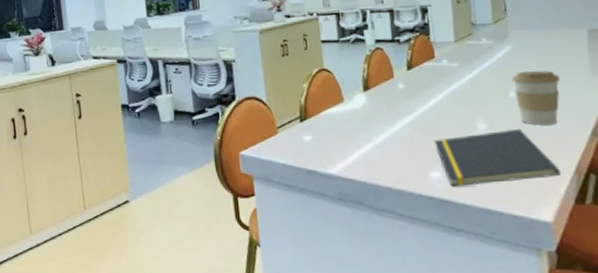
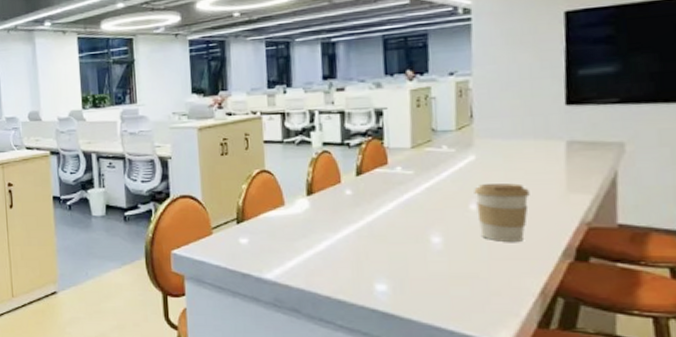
notepad: present [434,128,561,187] -> none [382,243,523,301]

